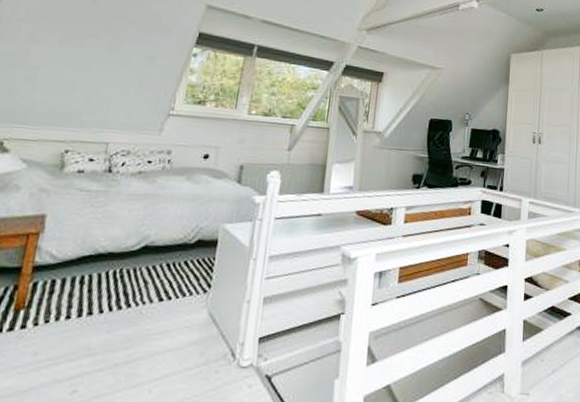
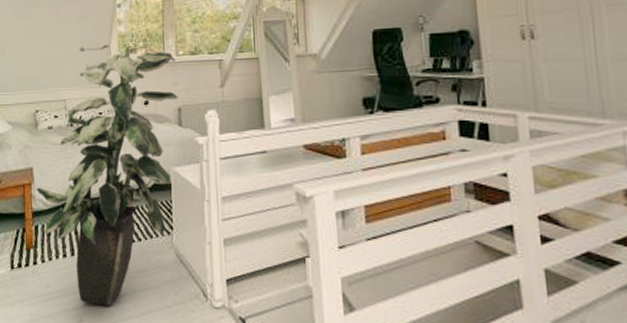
indoor plant: none [45,87,247,373] -> present [36,42,178,306]

